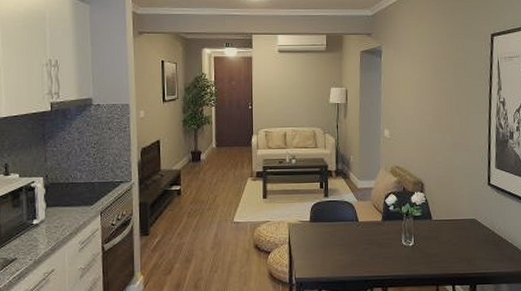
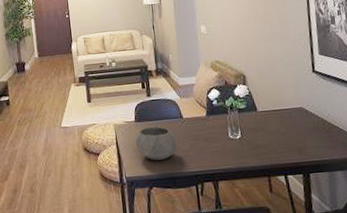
bowl: none [308,227,350,263] -> present [135,126,177,161]

